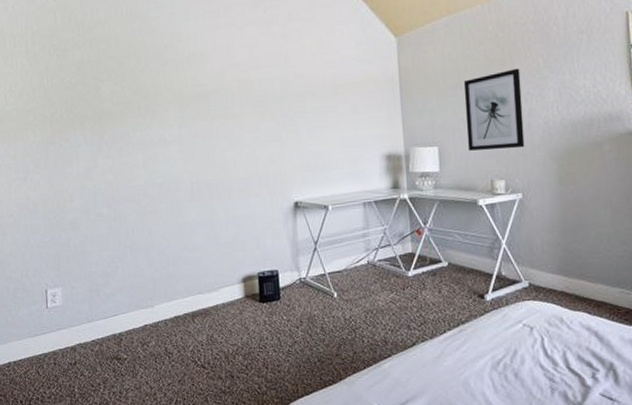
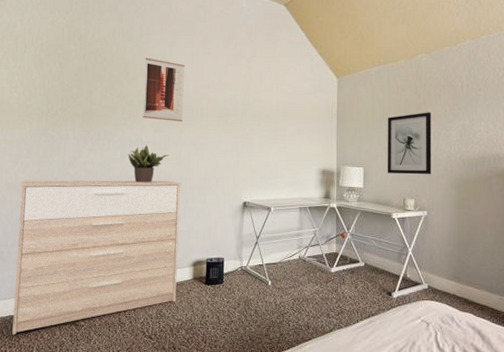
sideboard: none [33,184,228,374] -> present [12,180,181,335]
potted plant: none [151,144,200,191] -> present [128,144,169,183]
wall art: none [156,37,211,113] -> present [142,57,184,122]

